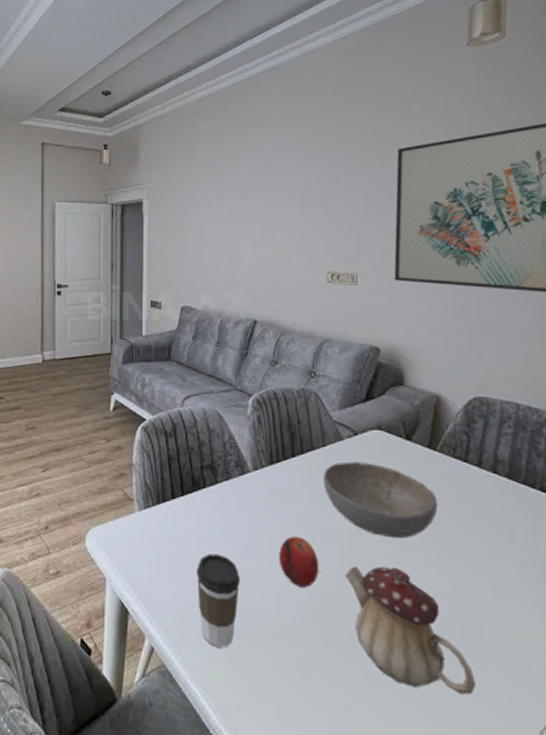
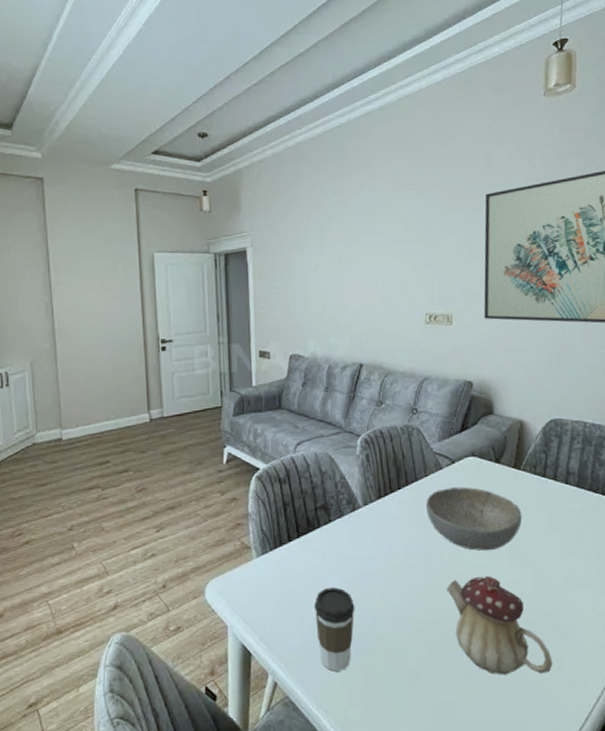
fruit: present [278,536,319,587] -> none [388,561,424,605]

